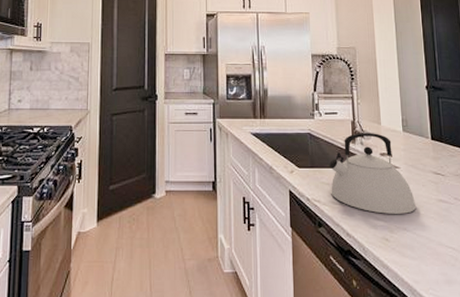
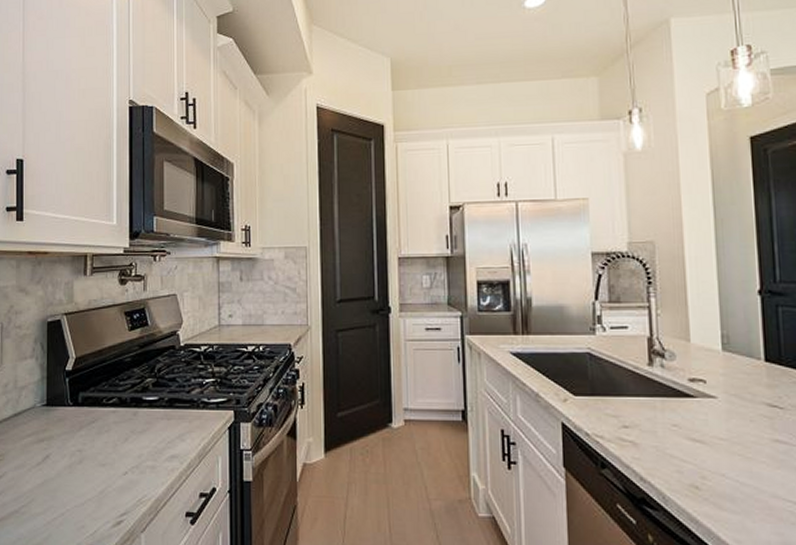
kettle: present [328,132,417,214] -> none [615,351,741,456]

